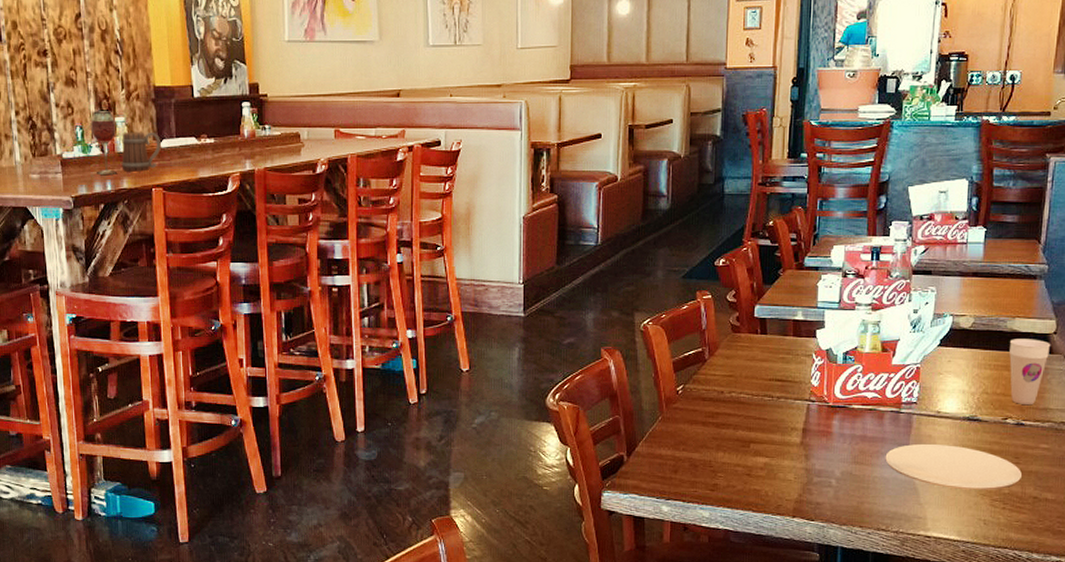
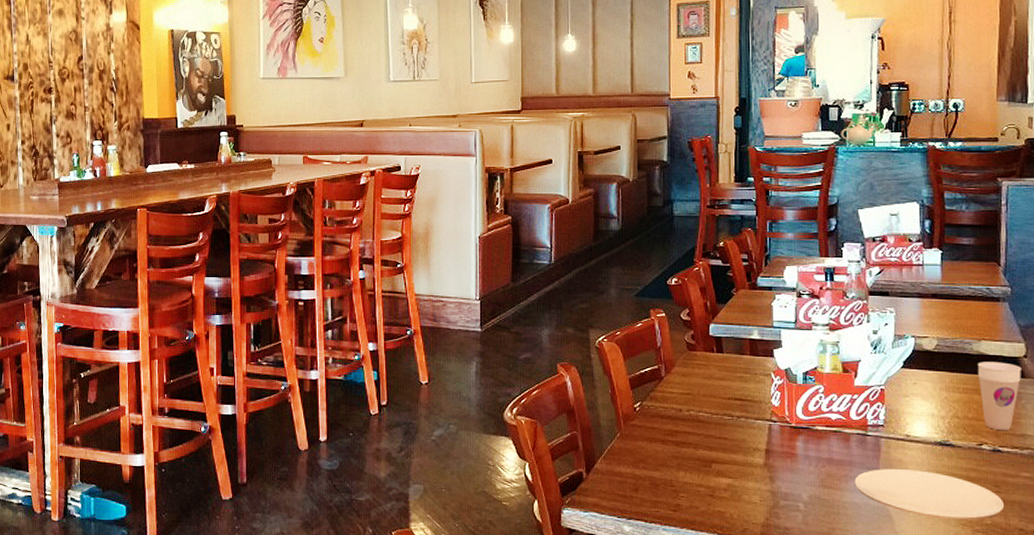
wineglass: present [90,111,117,174] -> none [85,140,108,196]
beer mug: present [121,131,161,172] -> none [111,158,147,194]
teapot: none [897,95,932,120] -> present [841,122,876,146]

